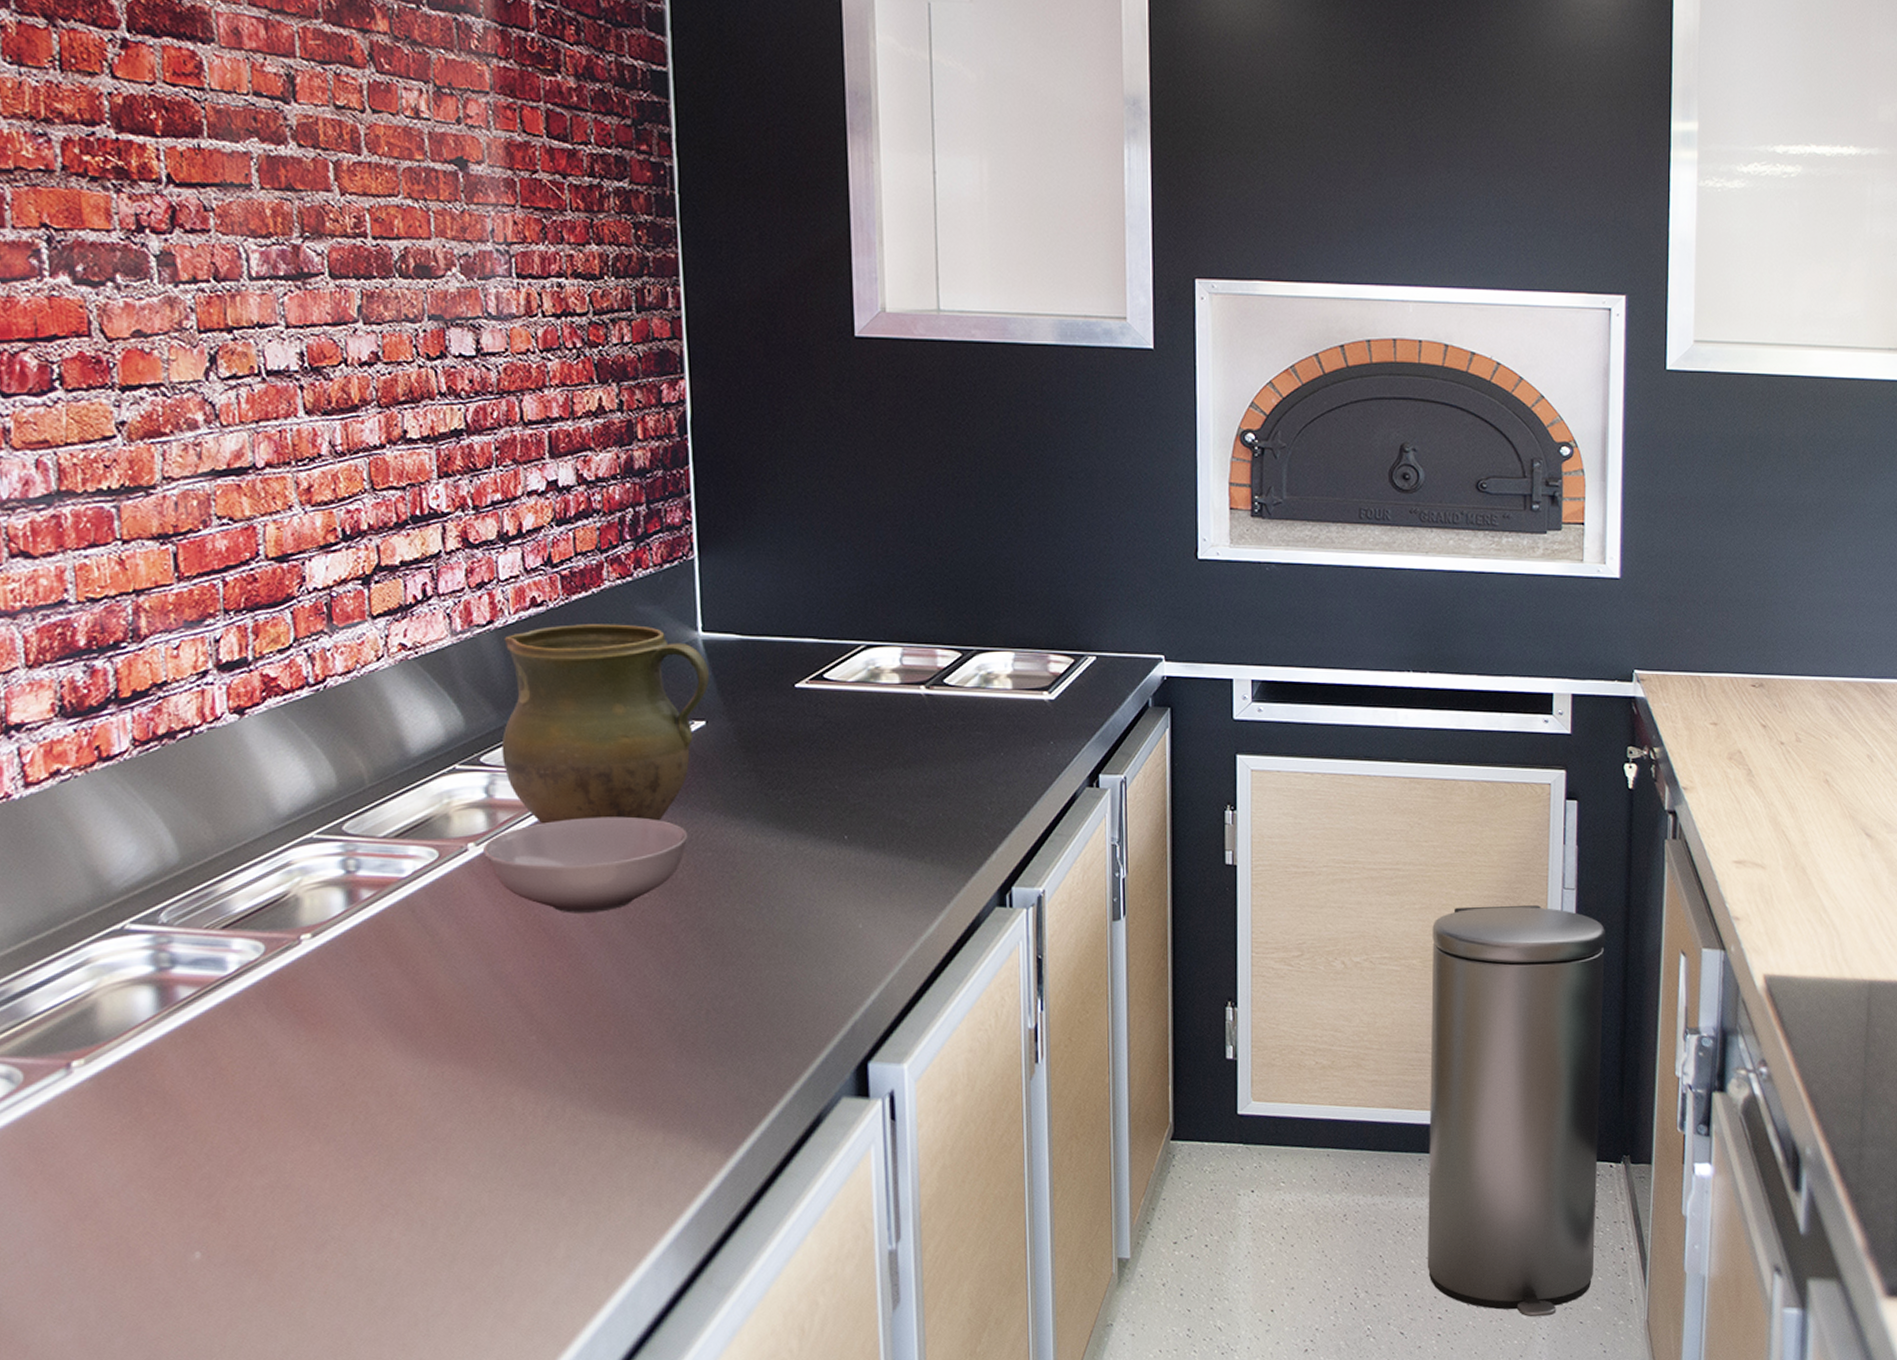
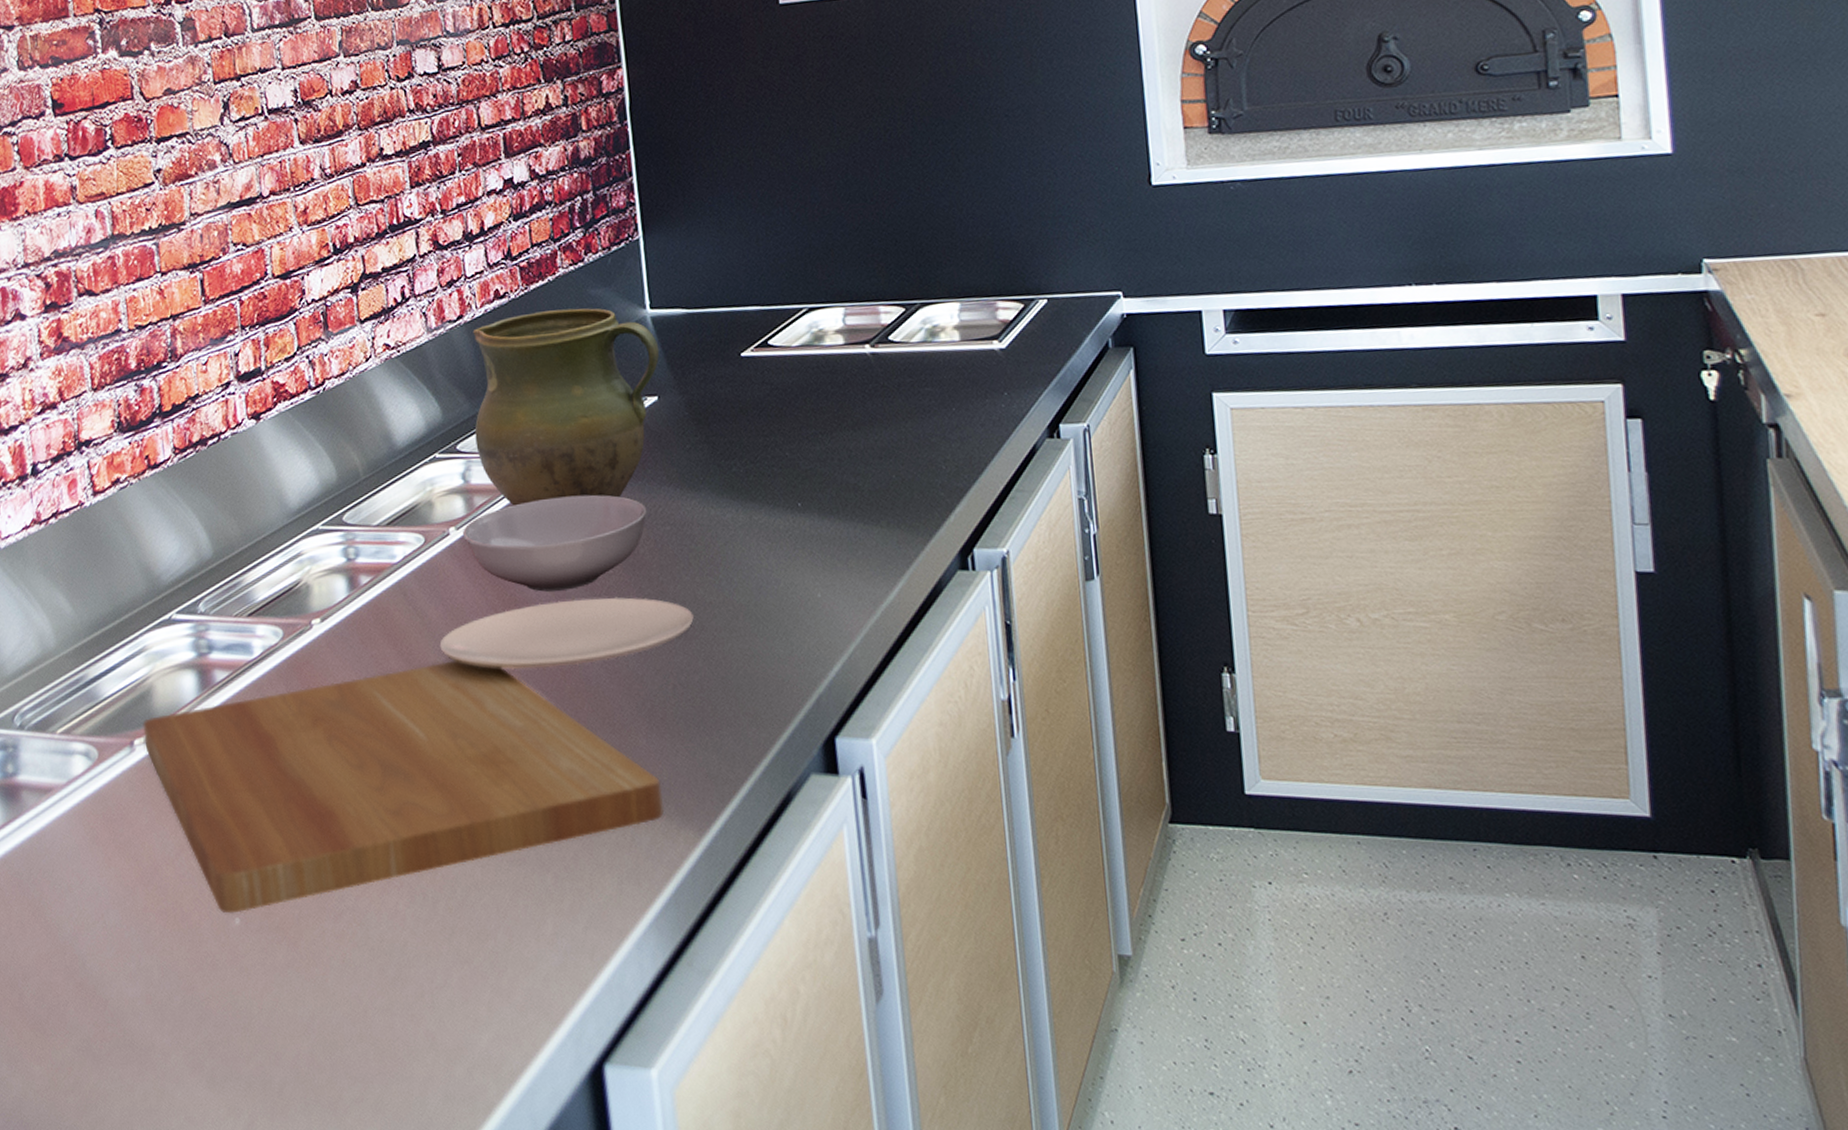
cutting board: none [83,982,690,1248] -> present [143,661,664,914]
plate: none [451,921,732,992] -> present [439,597,694,669]
pedal bin: present [1427,905,1605,1317] -> none [1466,545,1722,1047]

